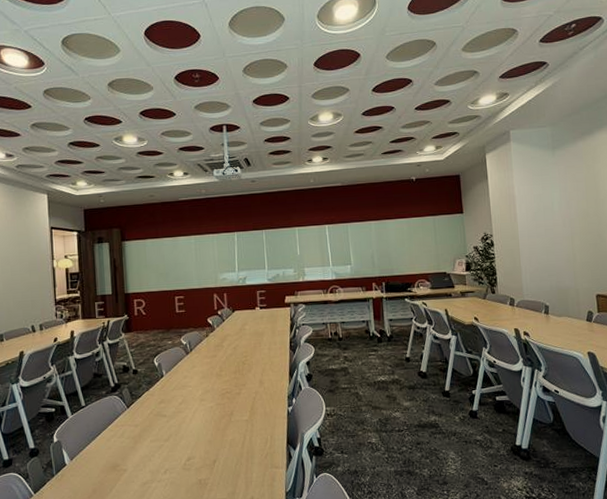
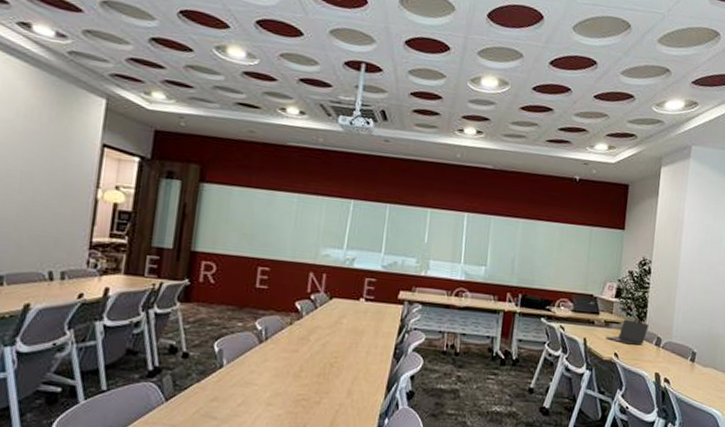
laptop: none [463,287,501,309] -> present [605,319,649,346]

